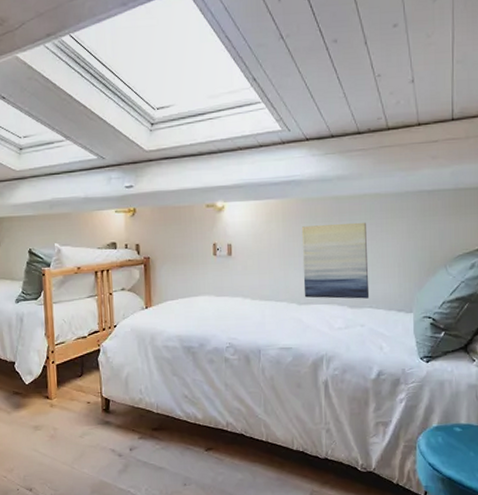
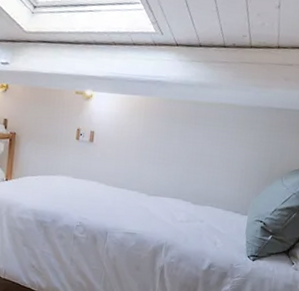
wall art: present [301,222,370,299] -> none [154,124,219,198]

